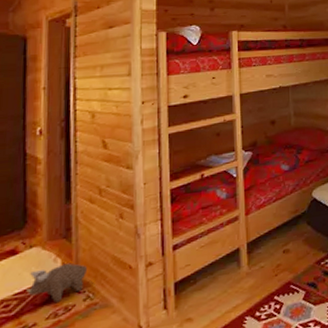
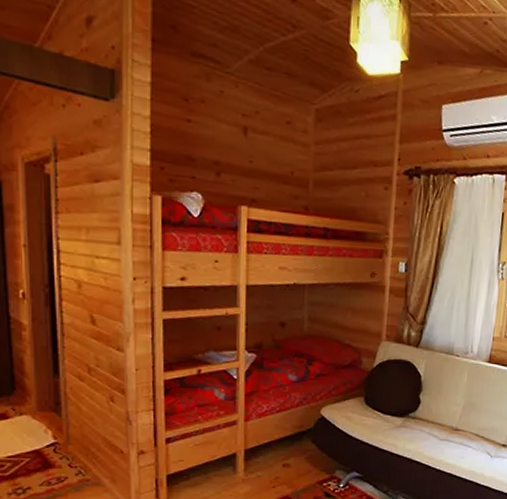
plush toy: present [26,263,88,302] -> none [19,436,79,471]

